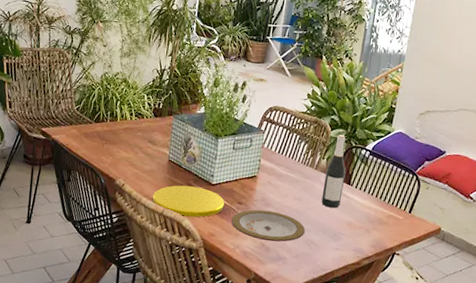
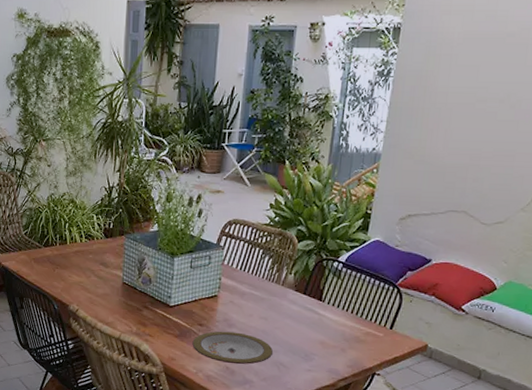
plate: present [152,185,224,218] -> none [107,308,184,341]
wine bottle: present [321,134,346,208] -> none [290,246,317,327]

